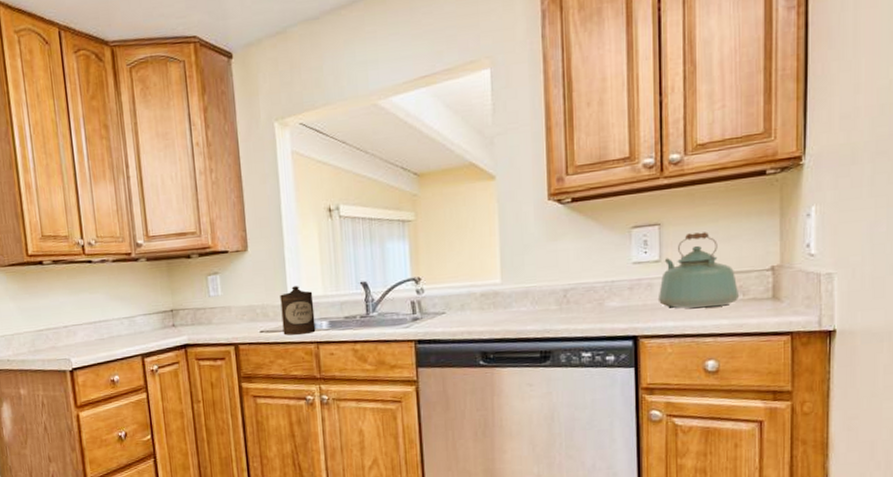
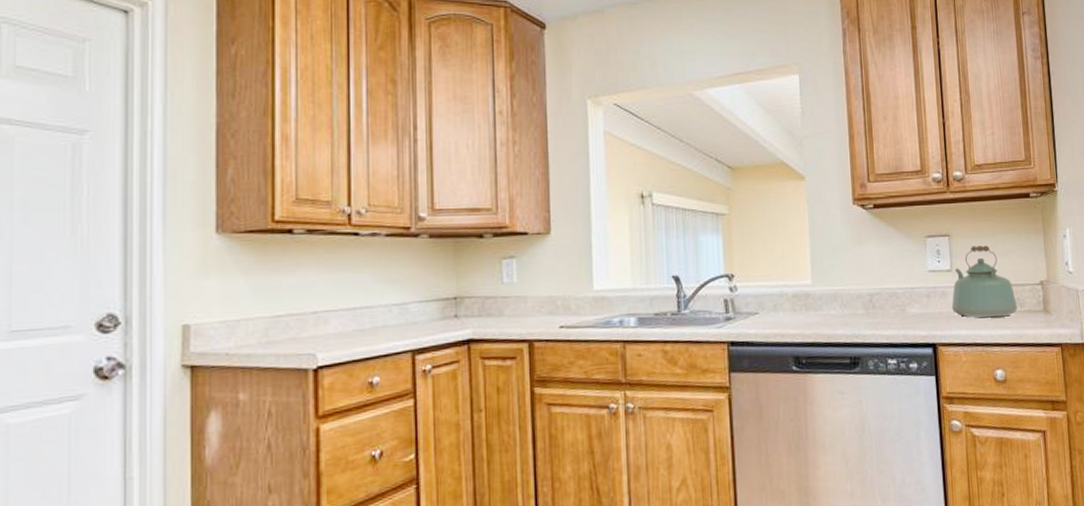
canister: present [280,286,316,336] -> none [584,276,623,333]

